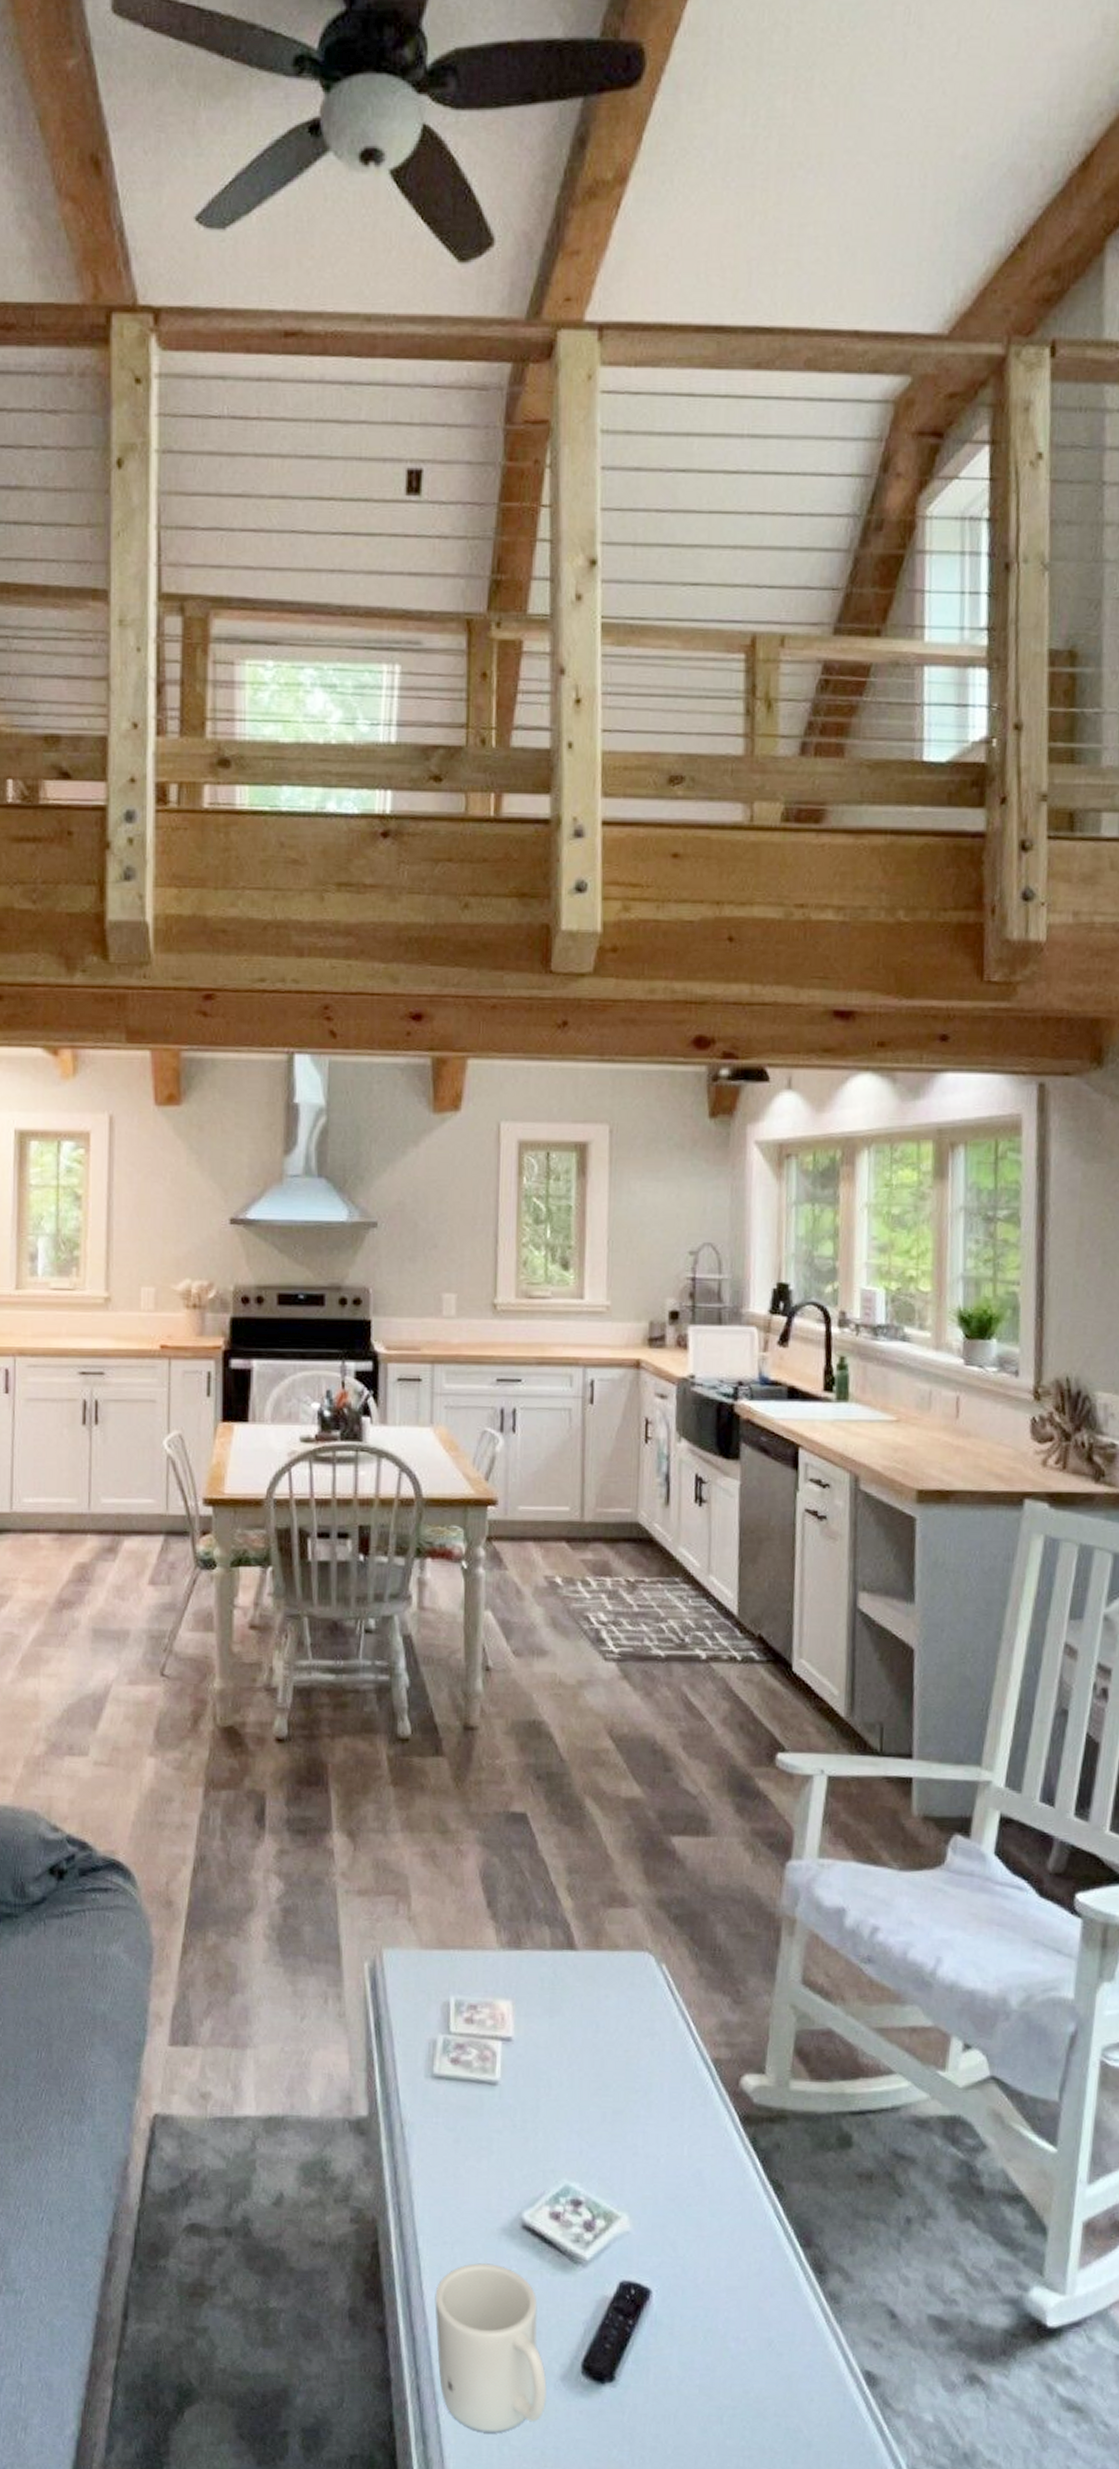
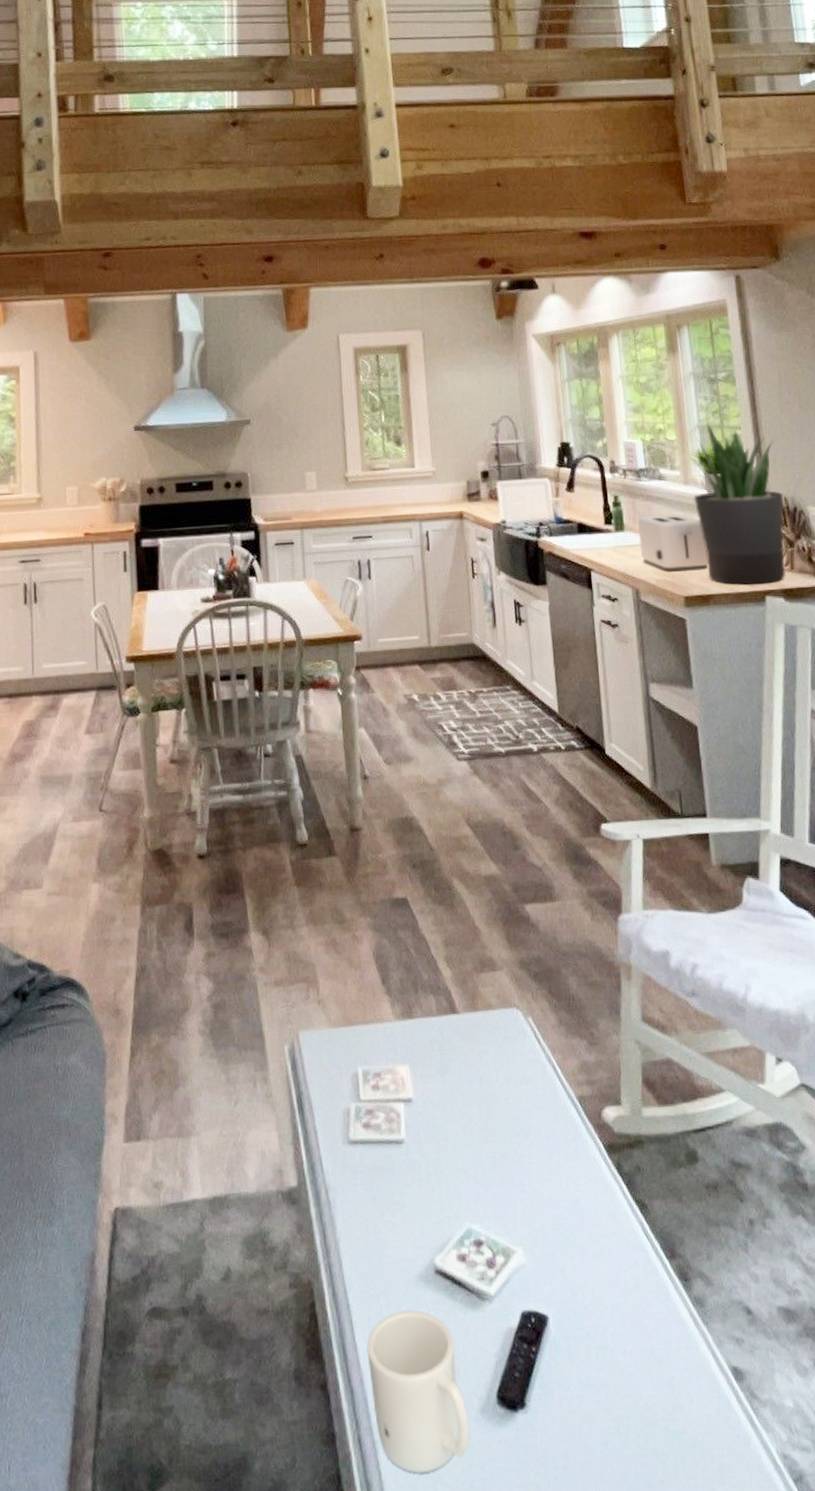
toaster: none [866,1385,955,1459] -> present [637,514,709,572]
planter: none [945,1270,1065,1484] -> present [689,420,786,585]

